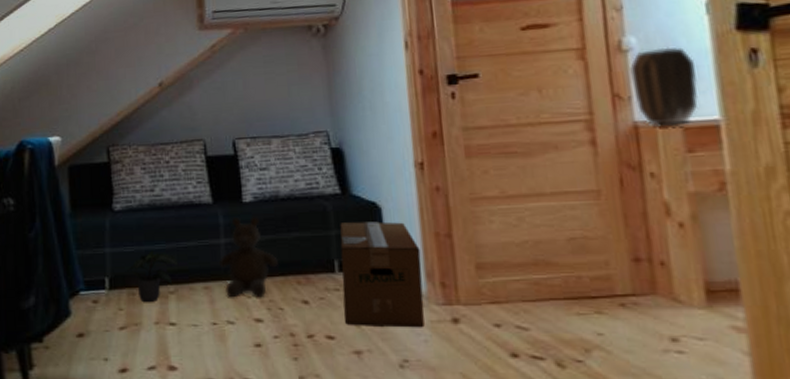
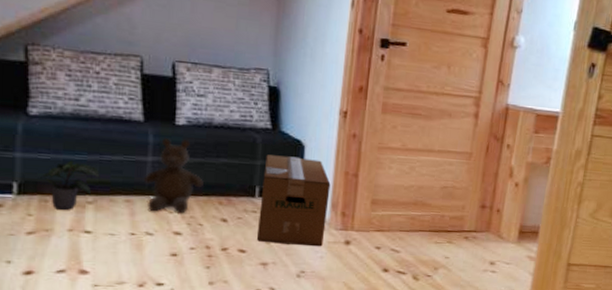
vase: present [630,47,698,126] -> none [512,50,556,111]

